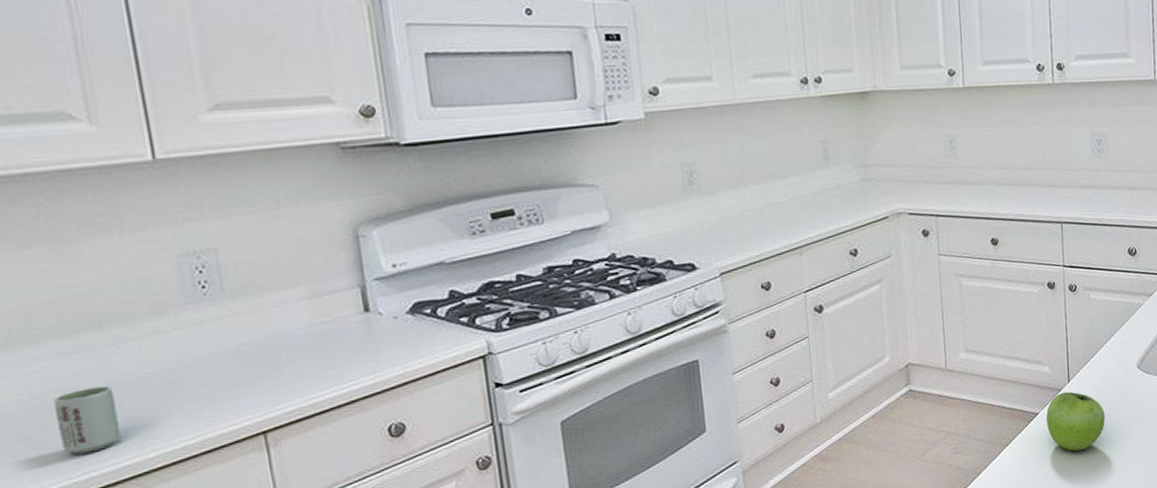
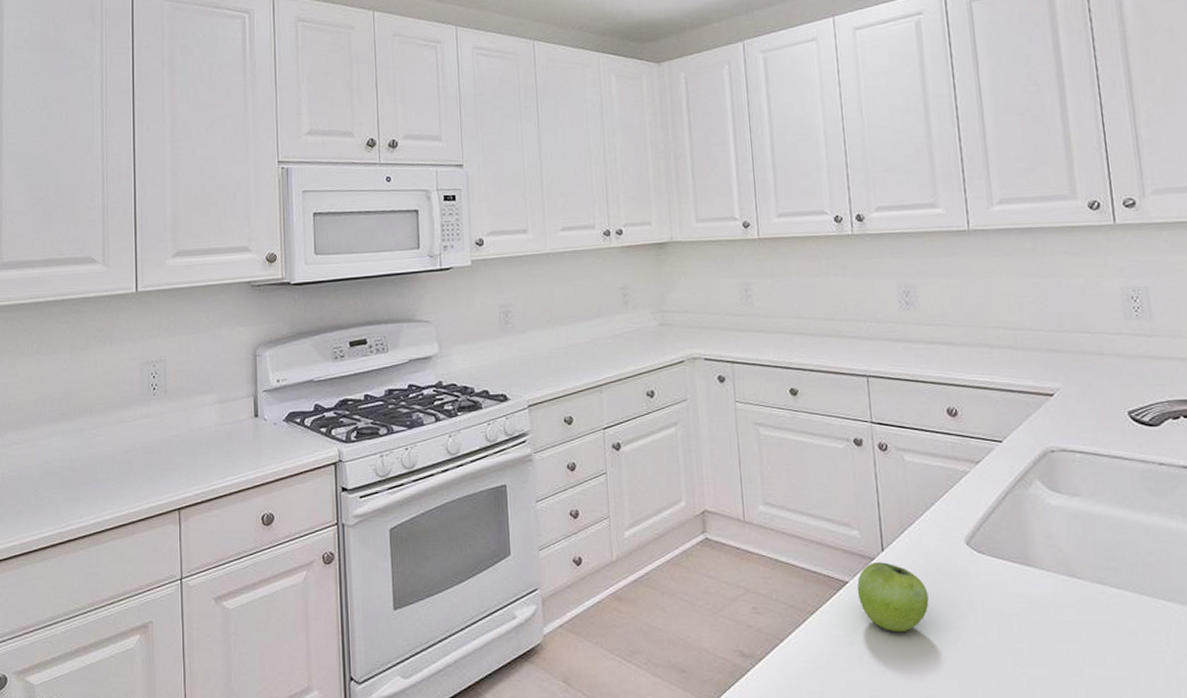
cup: present [53,386,122,455] -> none [57,460,92,510]

